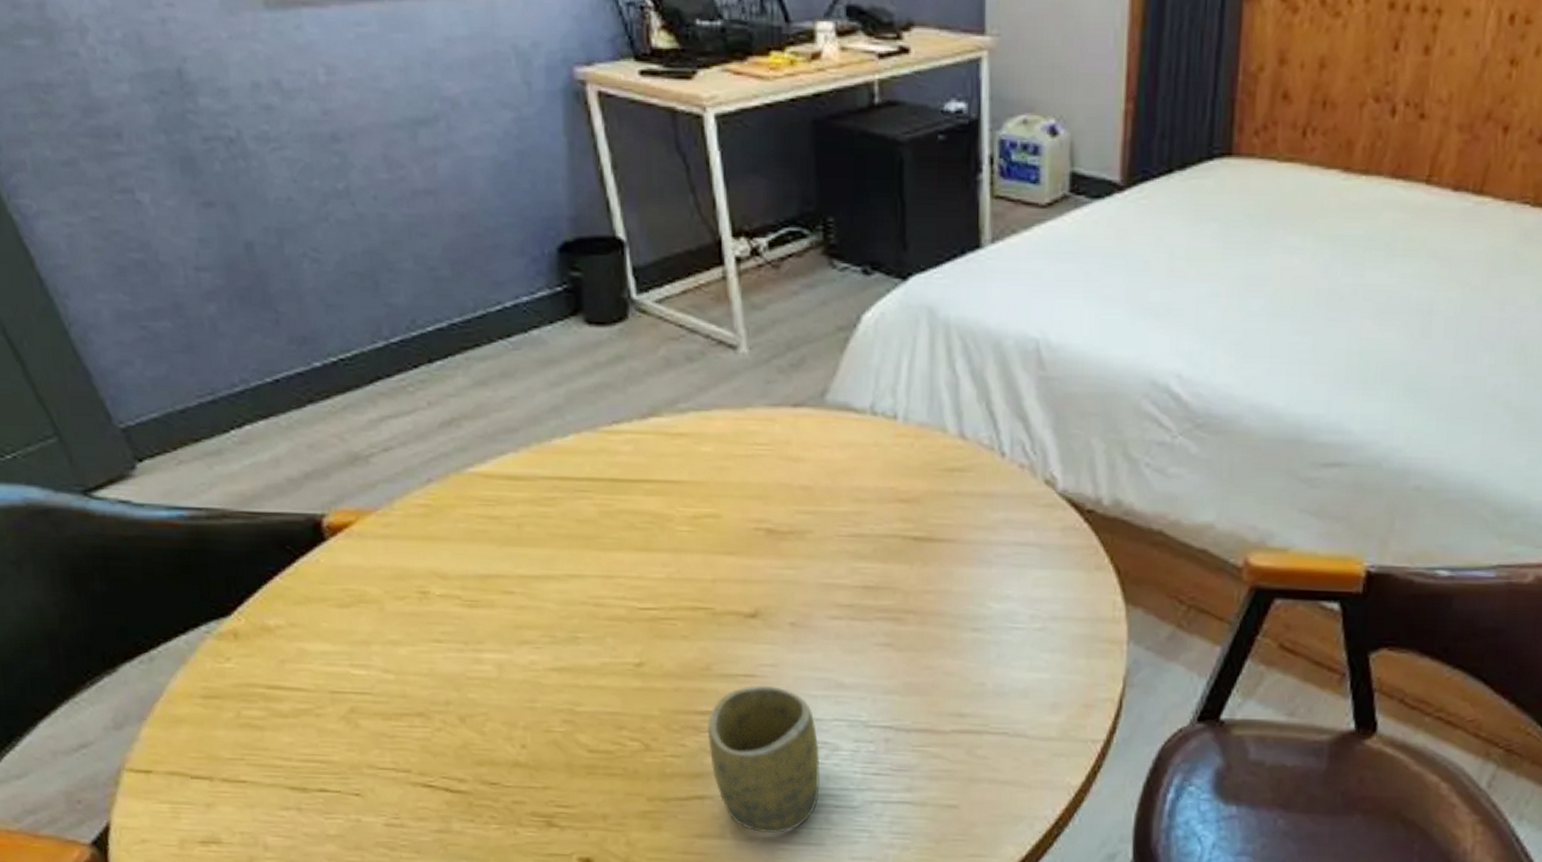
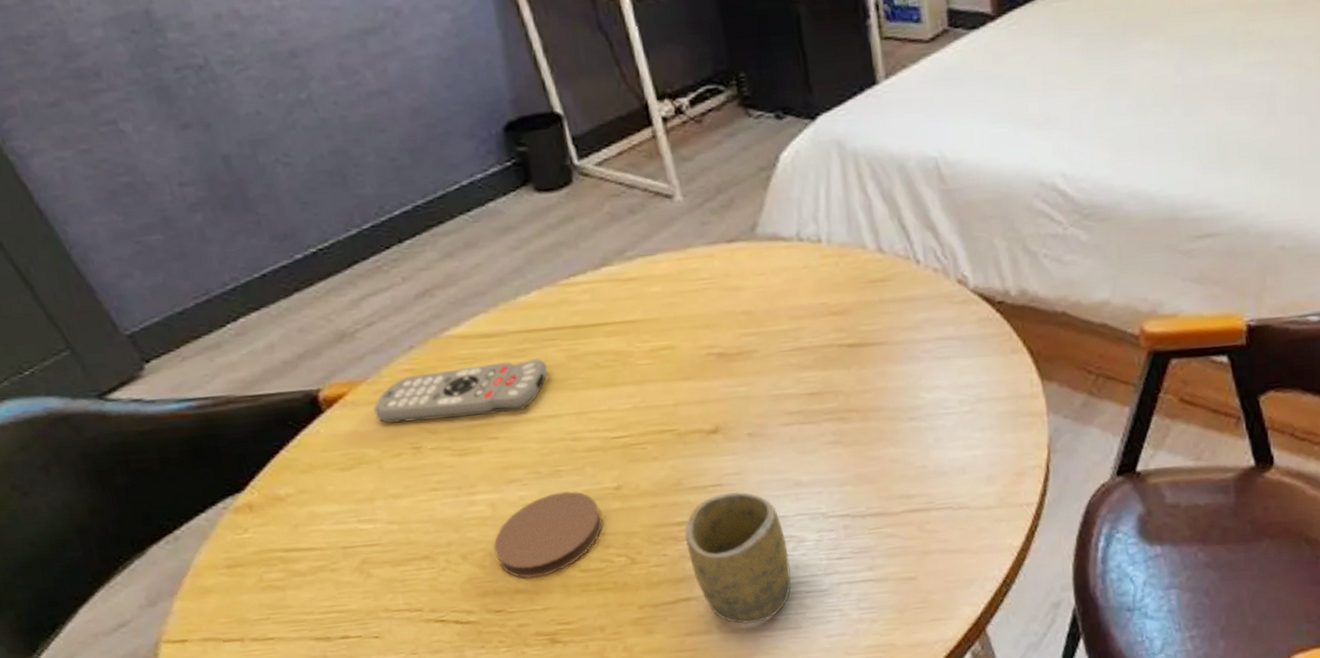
remote control: none [381,509,577,566] -> present [374,358,548,423]
coaster: none [496,661,619,752] -> present [493,491,603,579]

